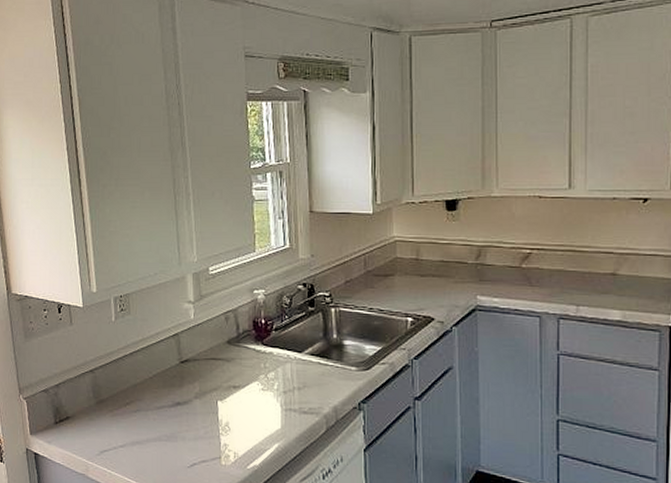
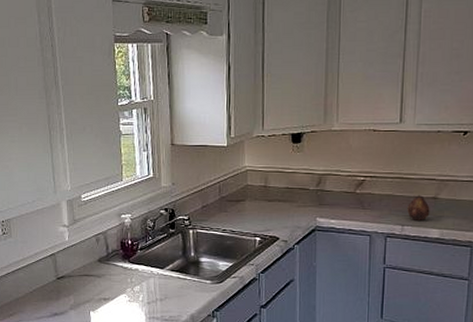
fruit: none [582,269,609,300] -> present [407,194,430,221]

